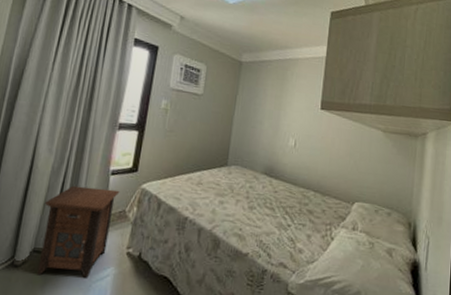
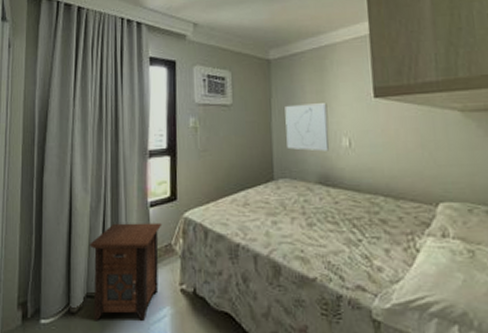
wall art: none [243,104,283,148] -> present [285,103,330,151]

